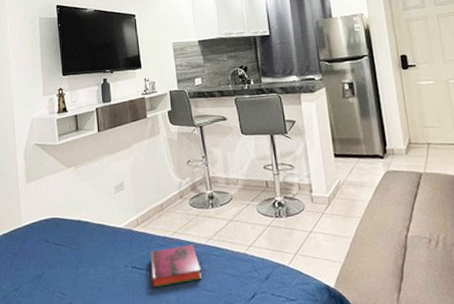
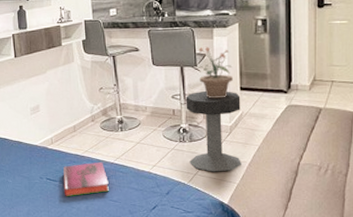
side table: none [278,158,345,251] -> present [185,90,241,172]
potted plant: none [285,112,326,167] -> present [195,46,233,99]

